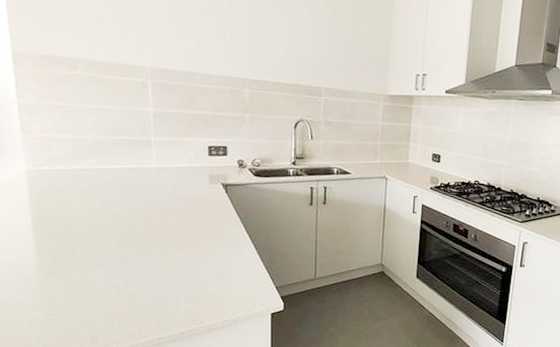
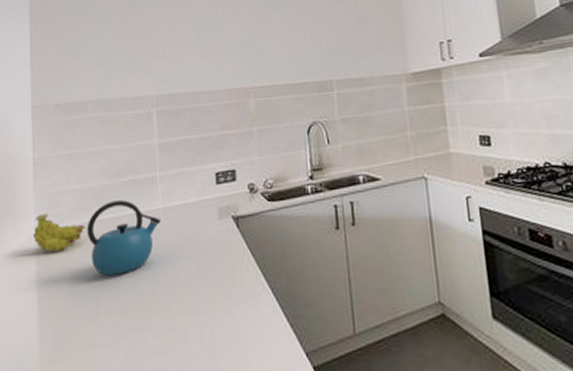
fruit: none [24,155,79,190] -> present [34,213,85,253]
kettle: none [80,154,156,216] -> present [86,200,162,276]

